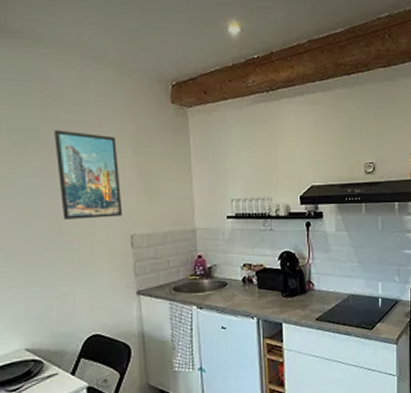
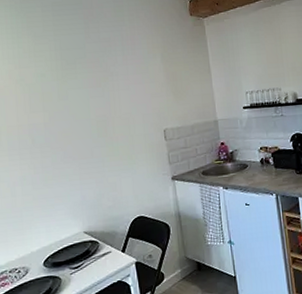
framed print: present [54,129,123,219] -> none [97,46,156,121]

